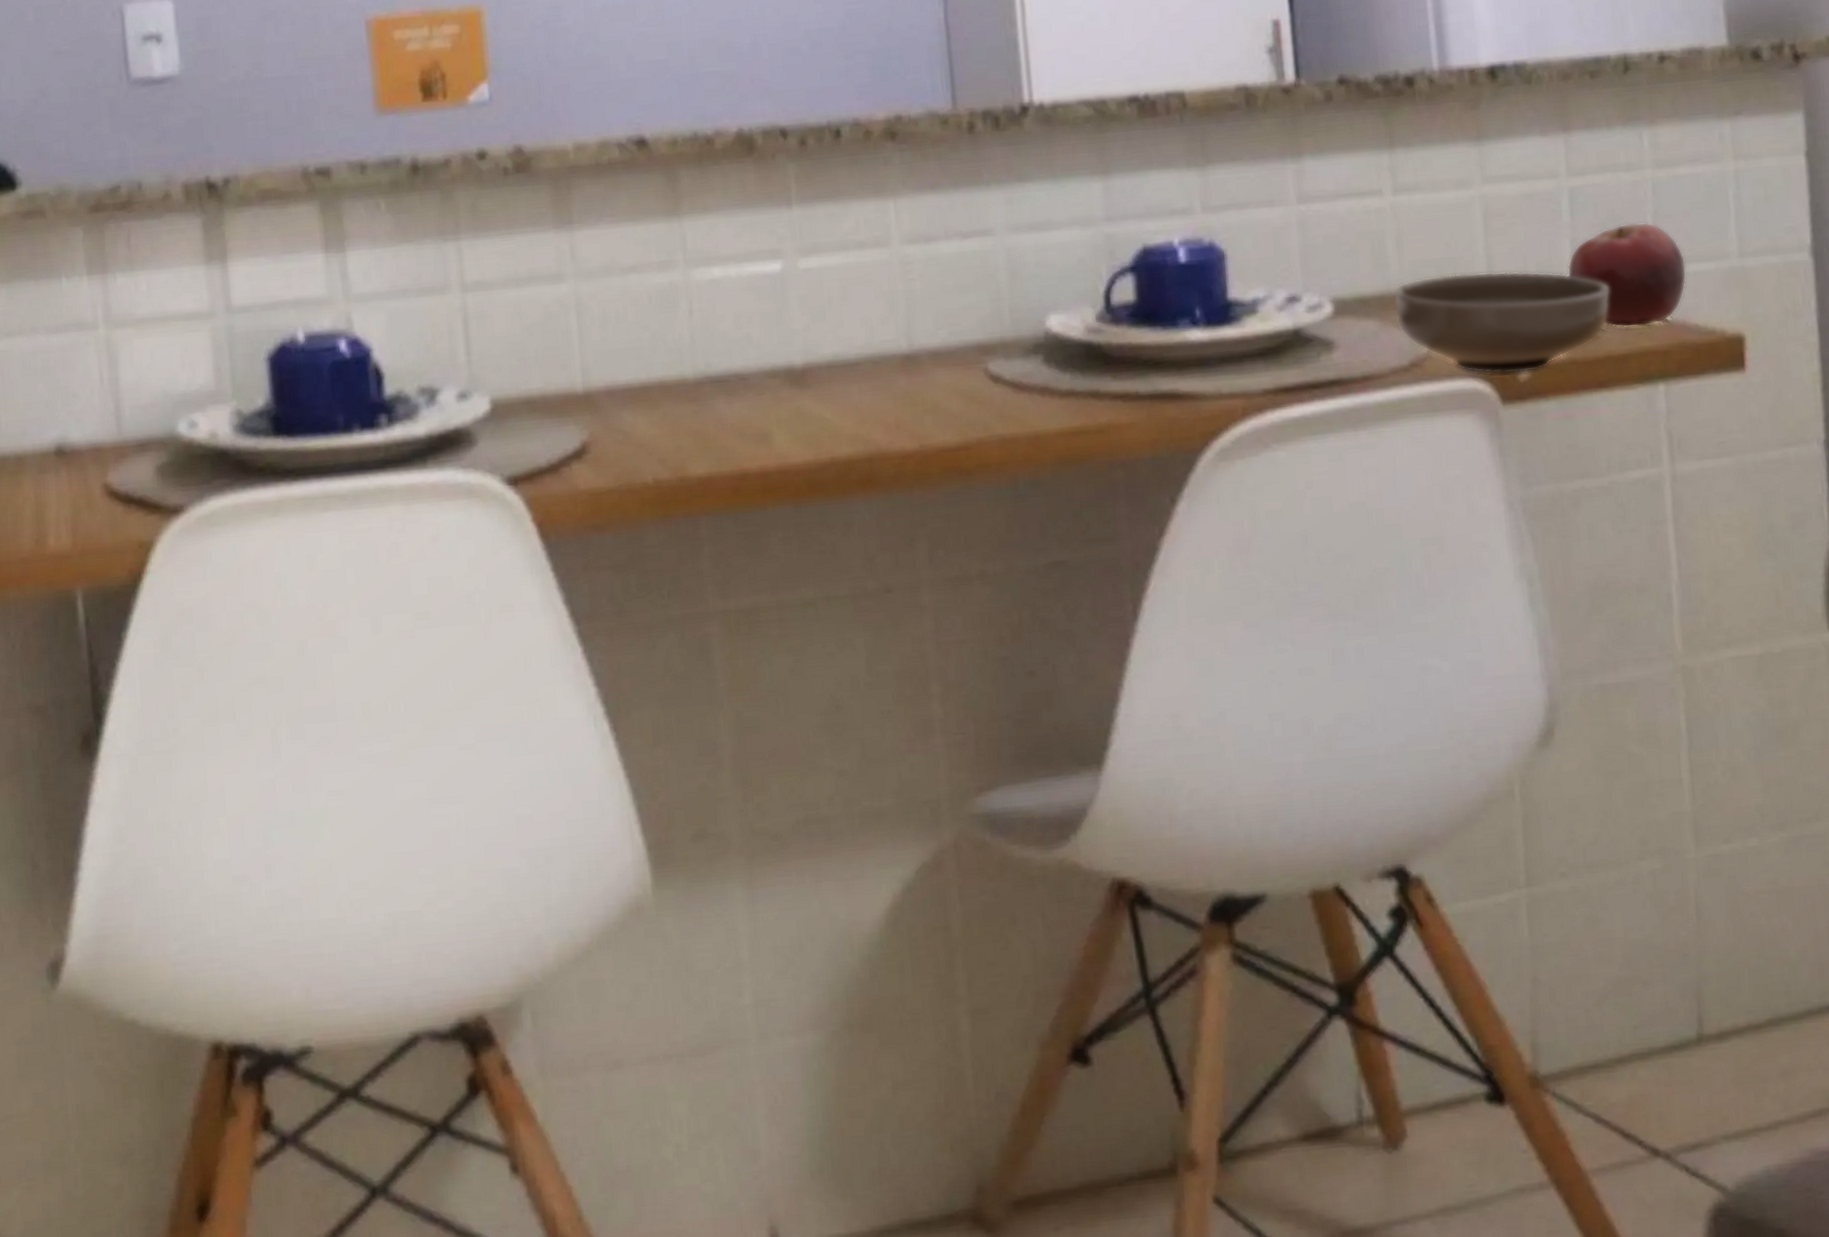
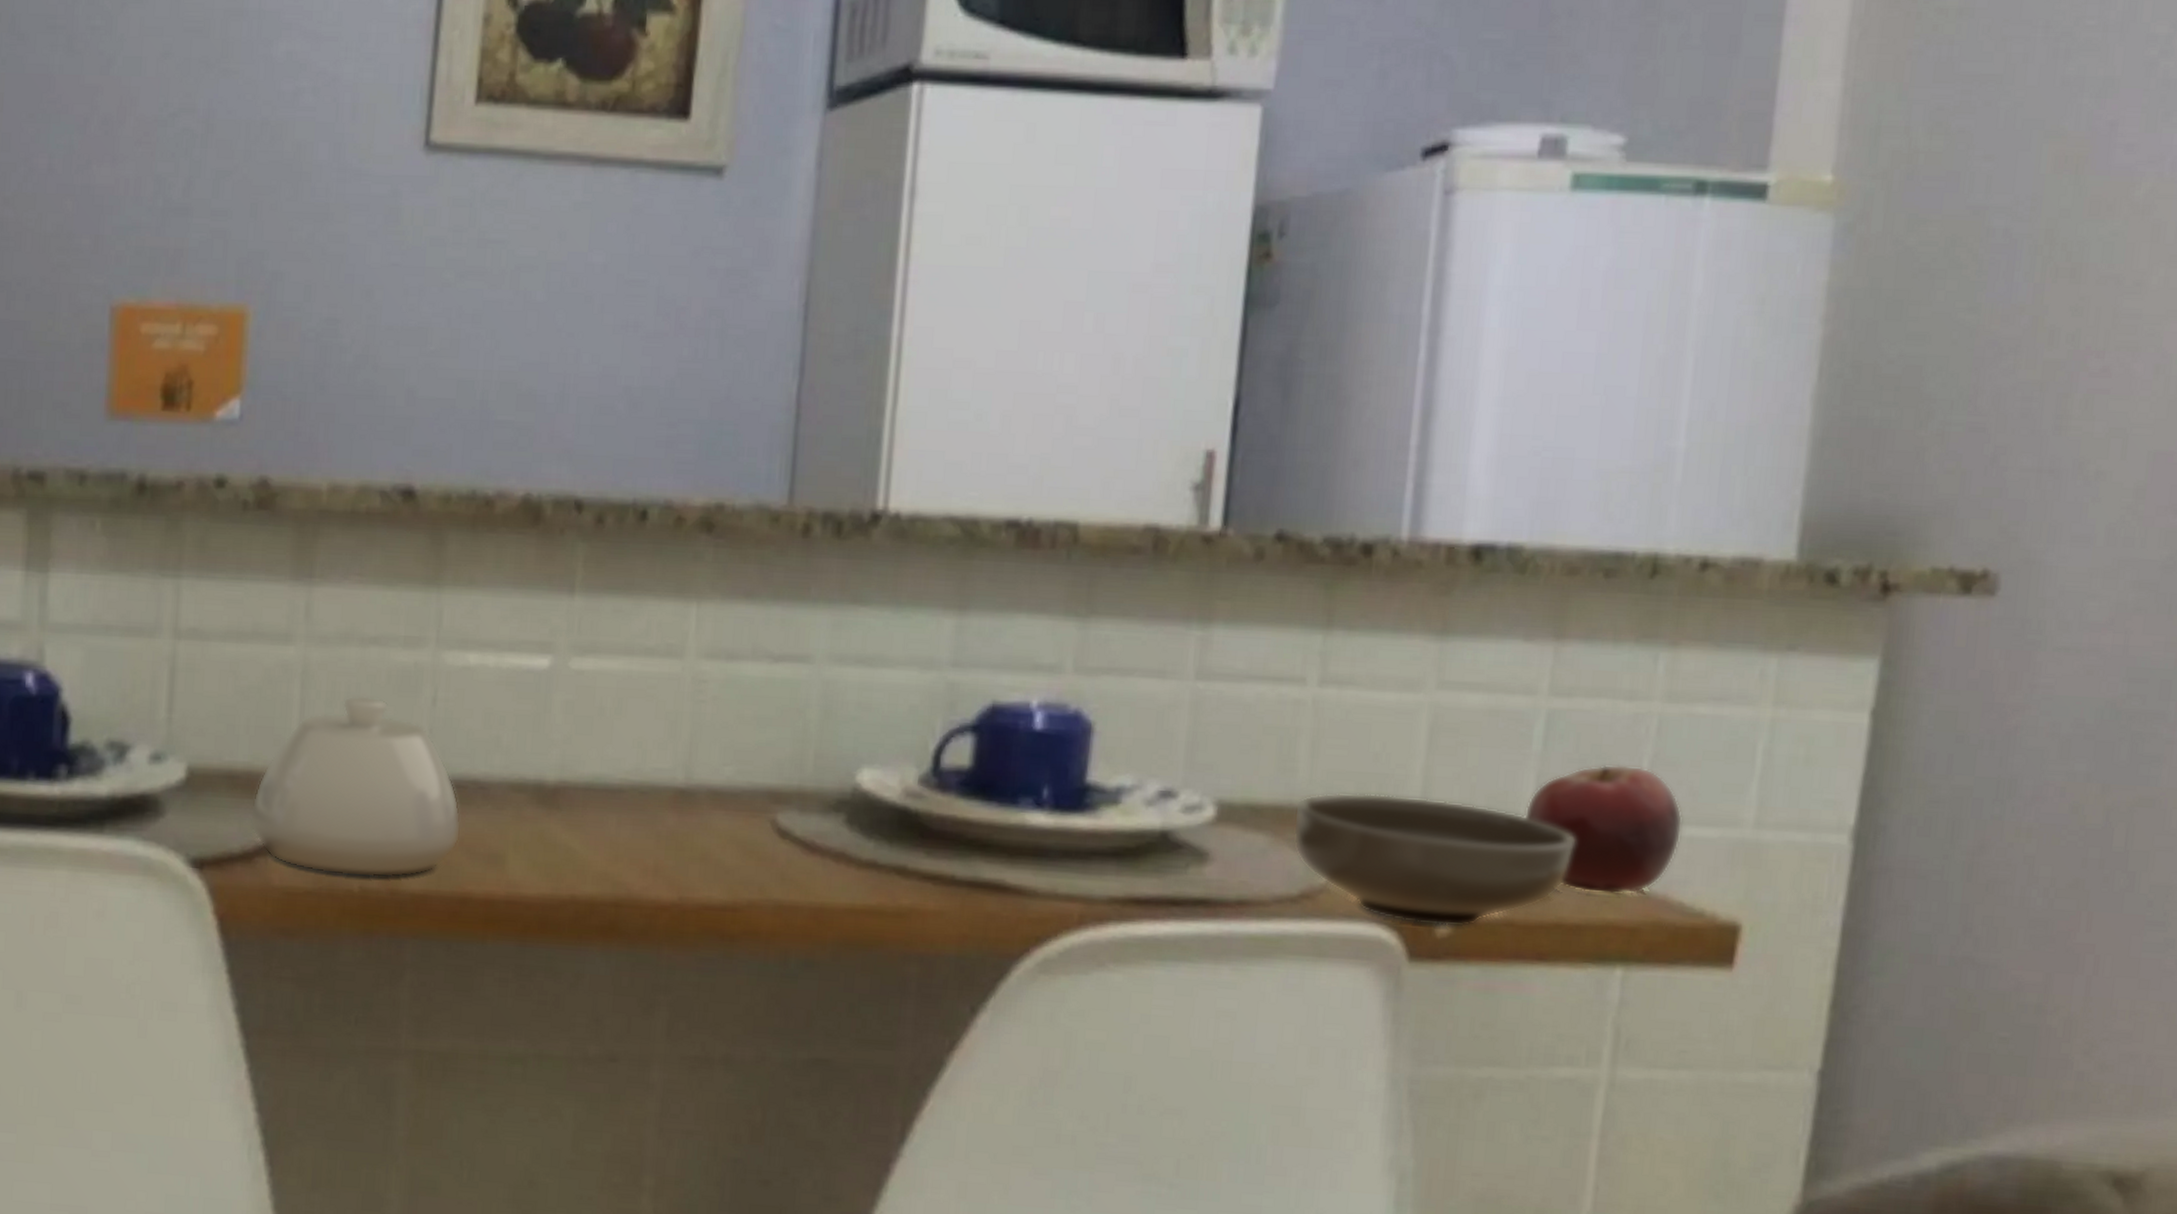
sugar bowl: none [550,316,731,472] -> present [249,695,462,878]

